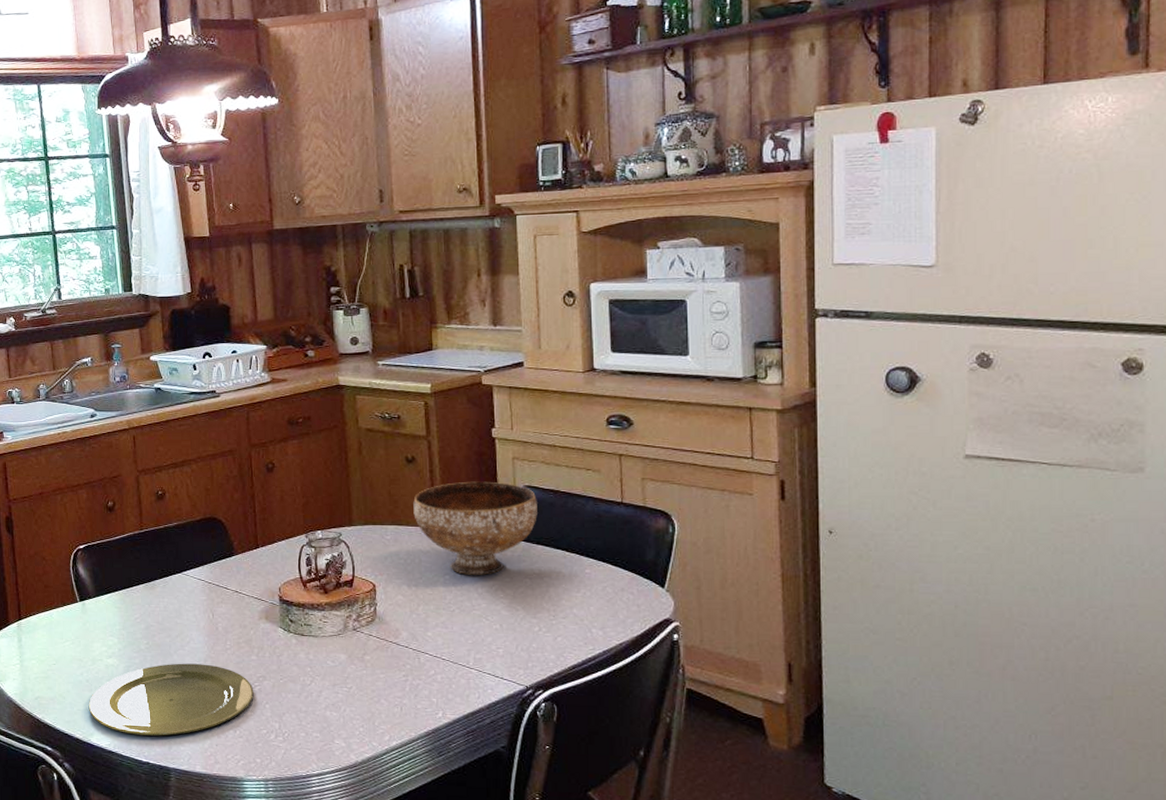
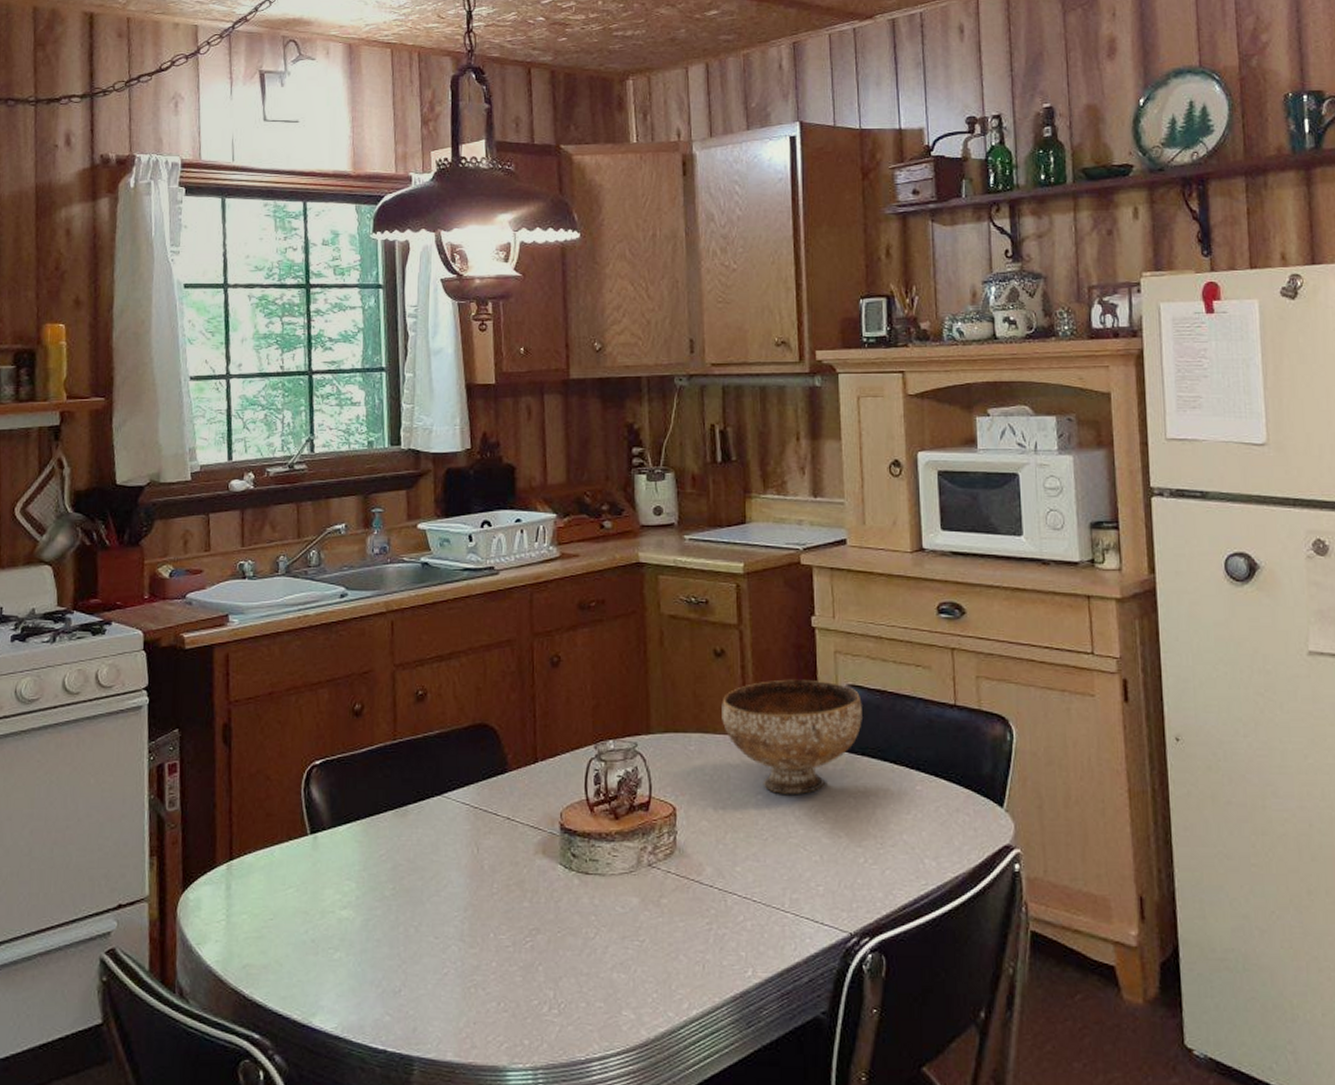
plate: present [88,663,254,736] -> none [312,914,524,1013]

